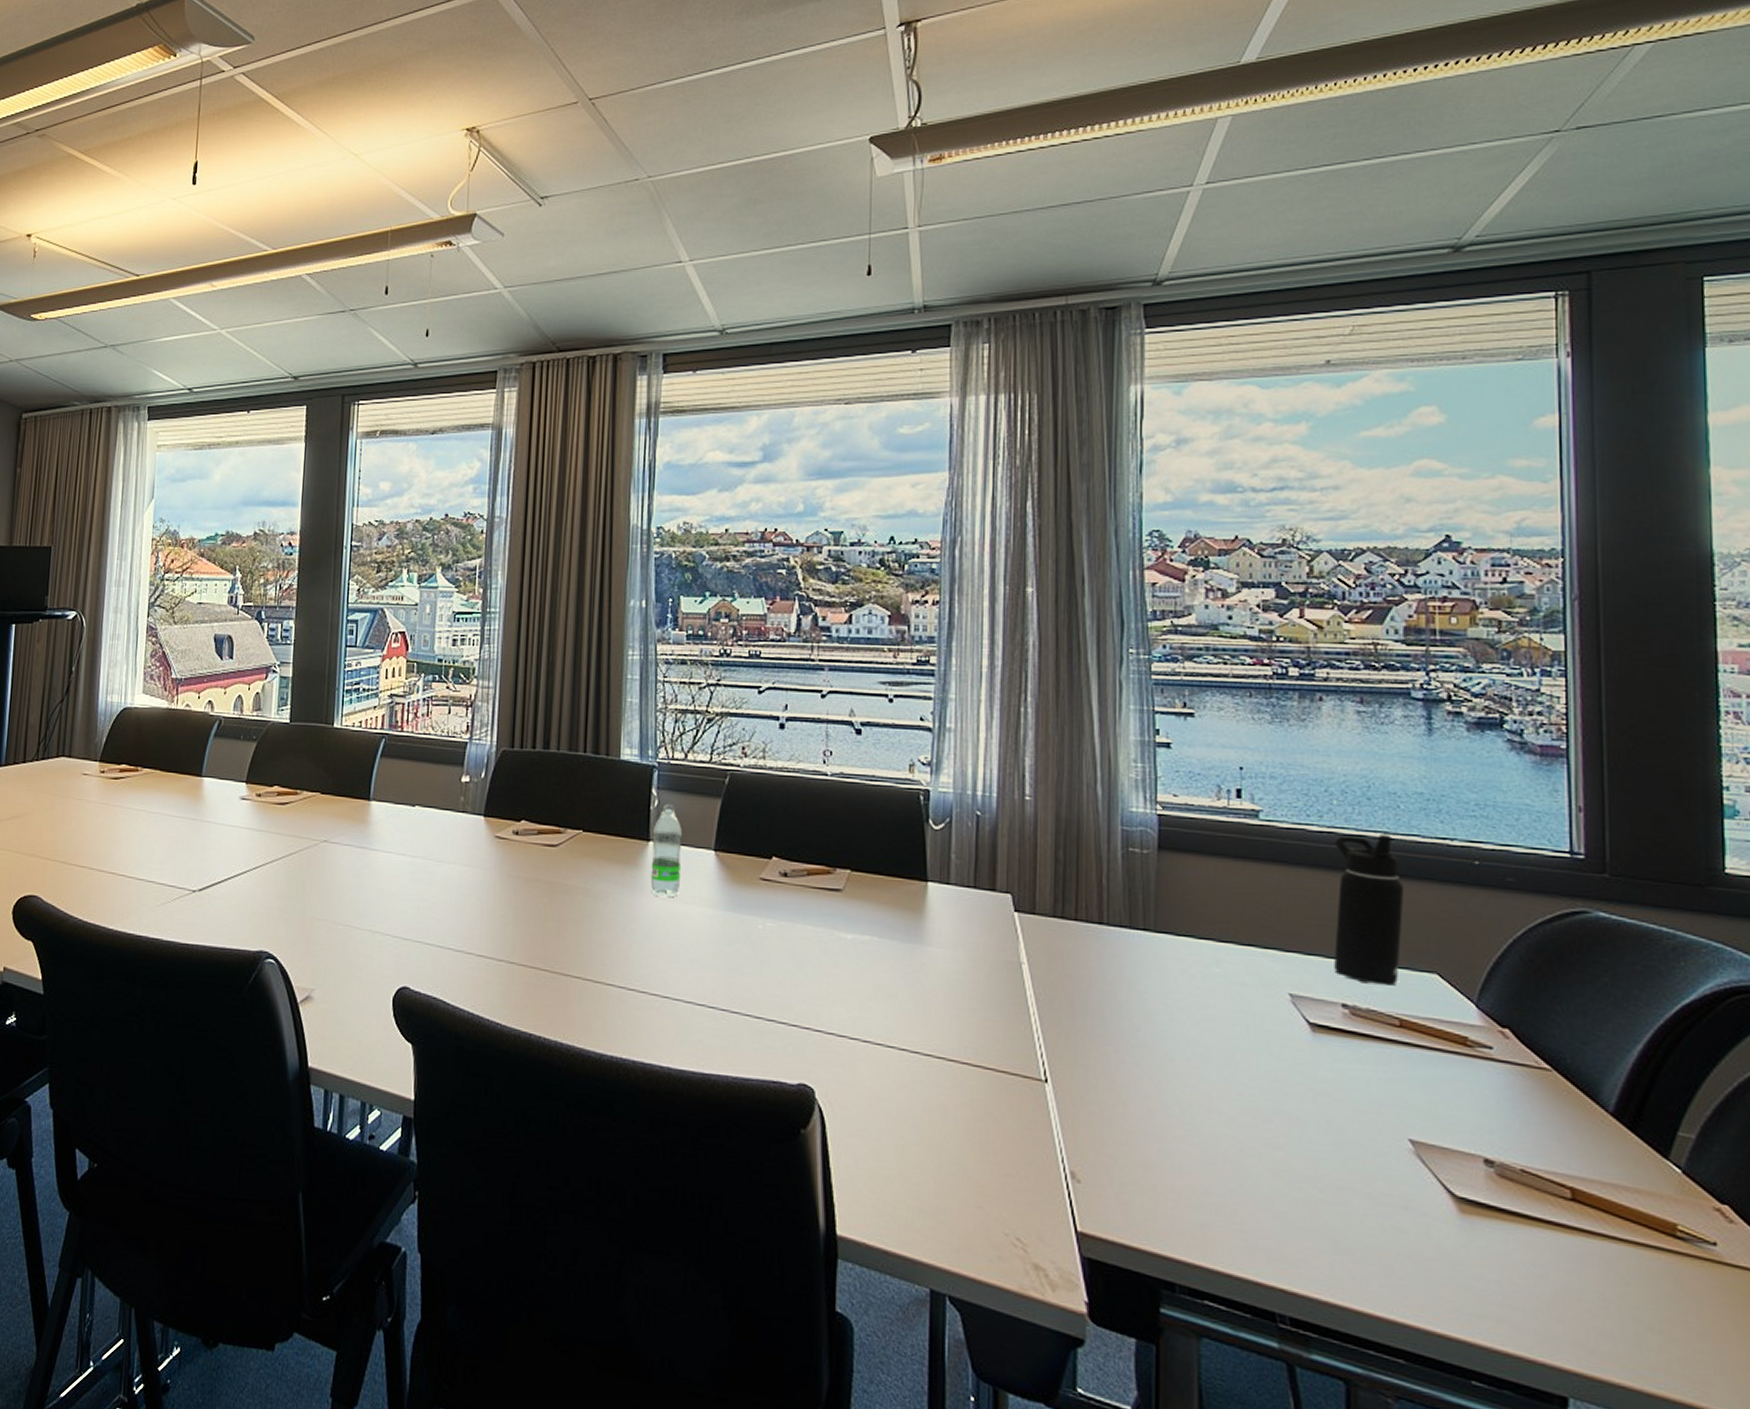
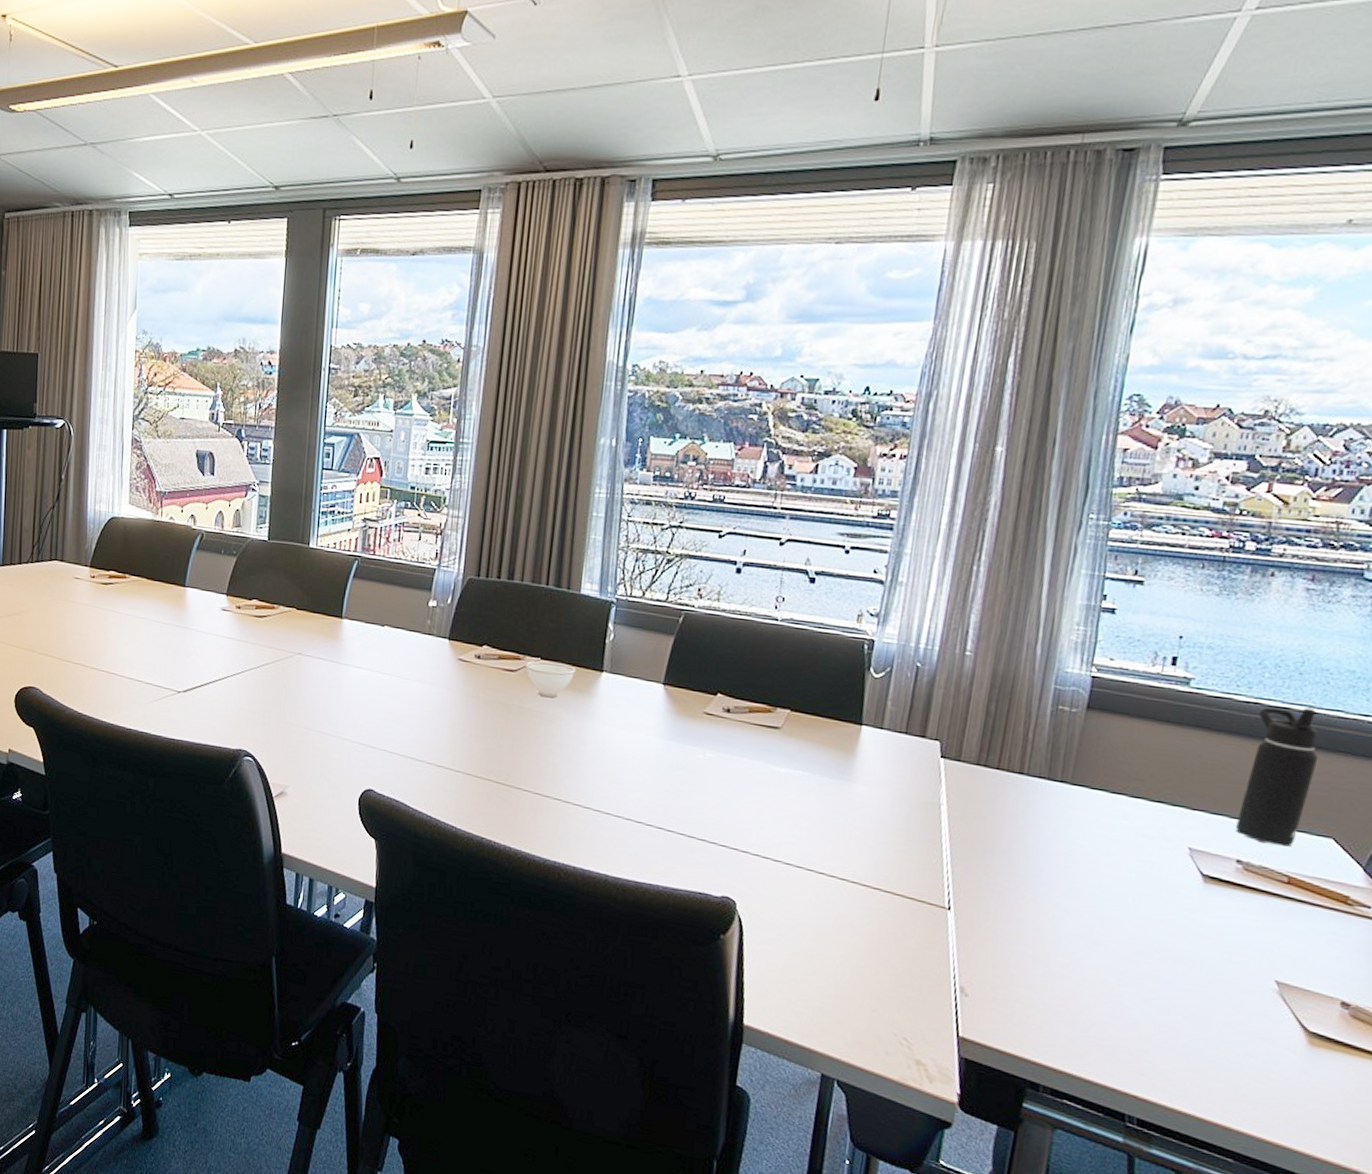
bowl: none [567,832,621,873] -> present [525,660,577,698]
bottle: present [650,803,683,898] -> none [601,638,635,725]

